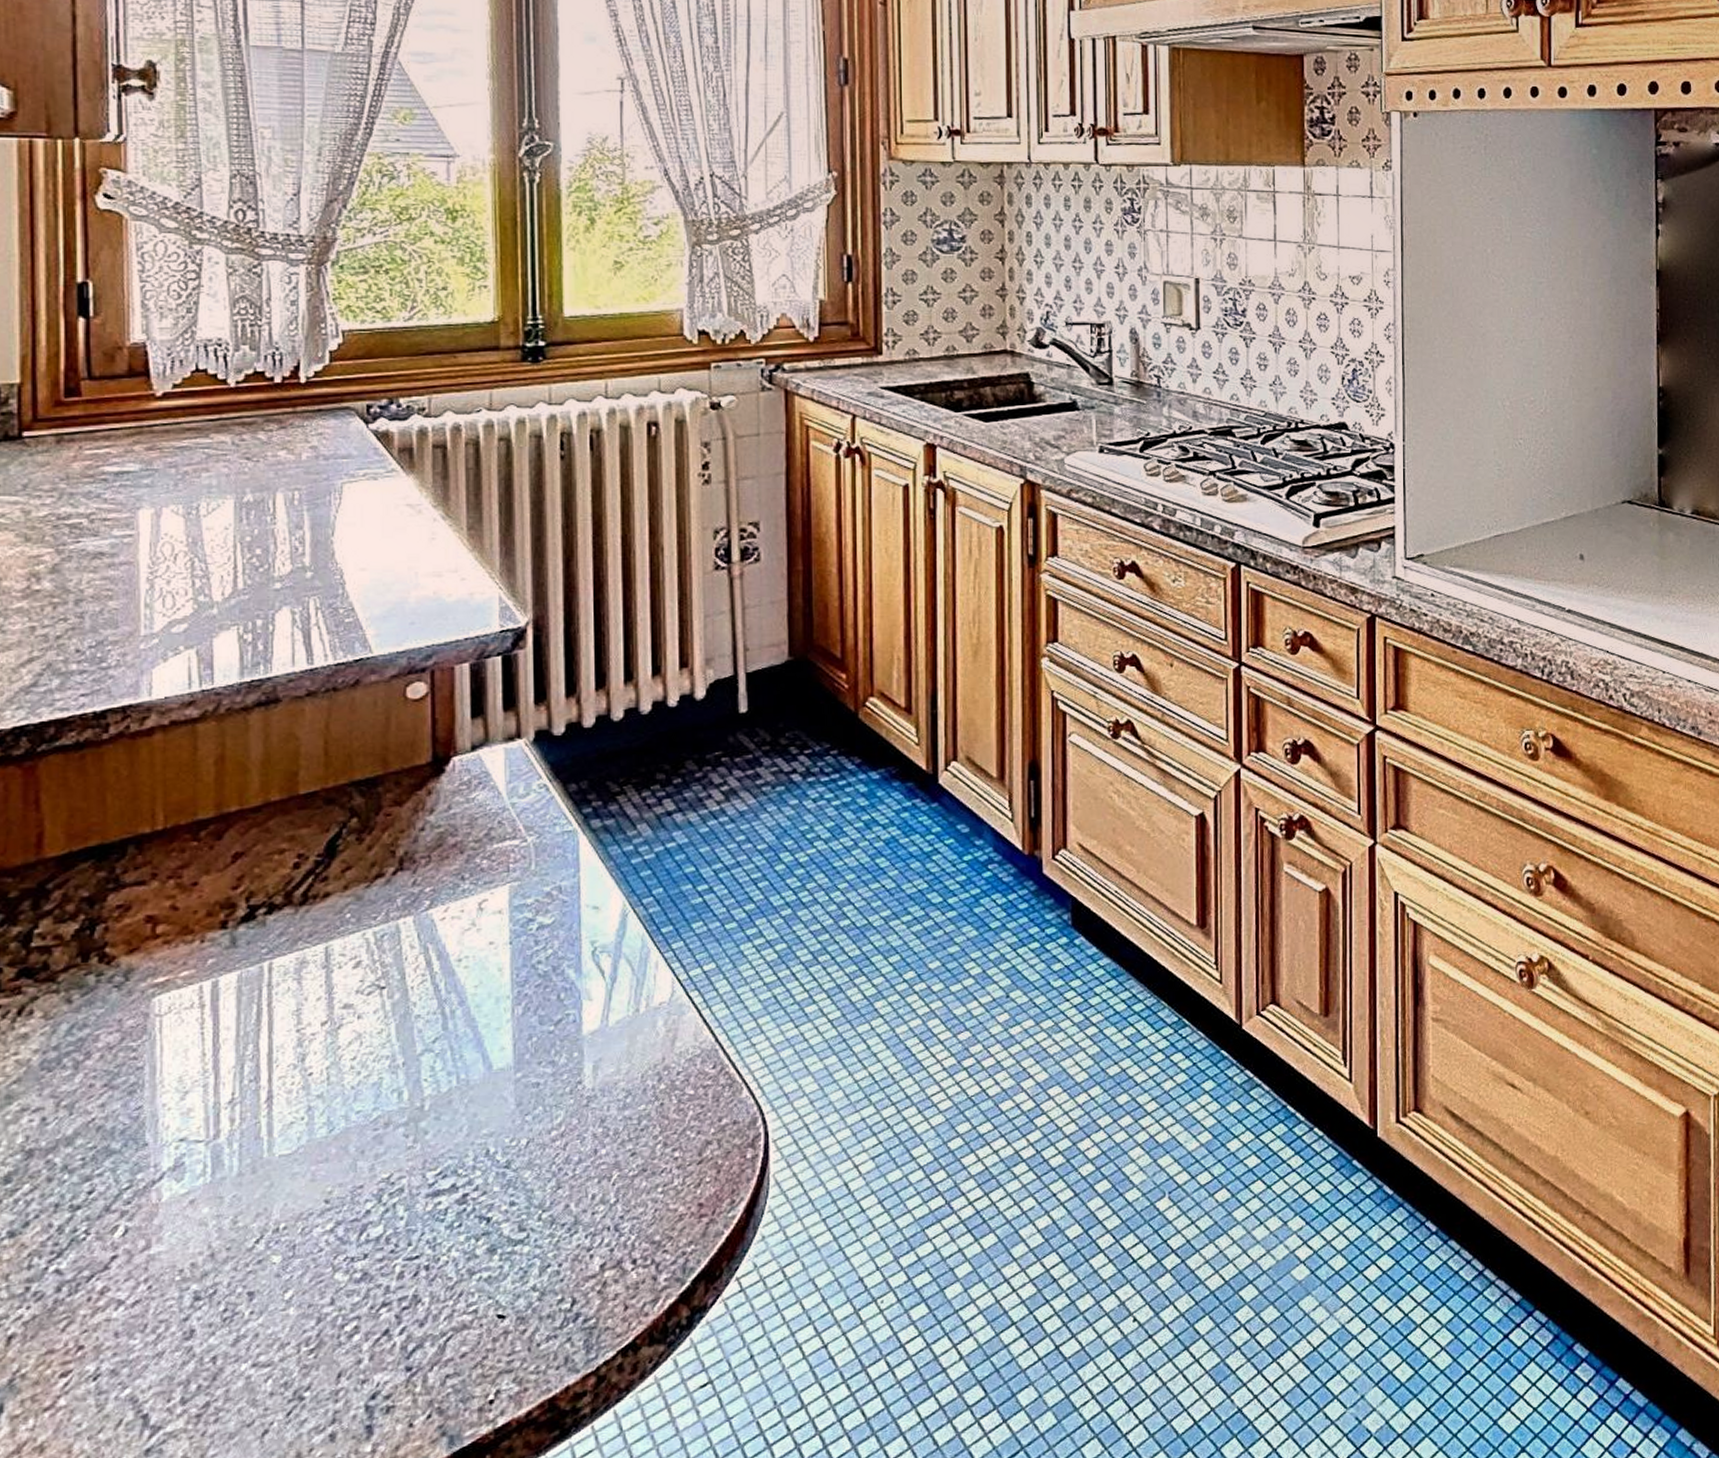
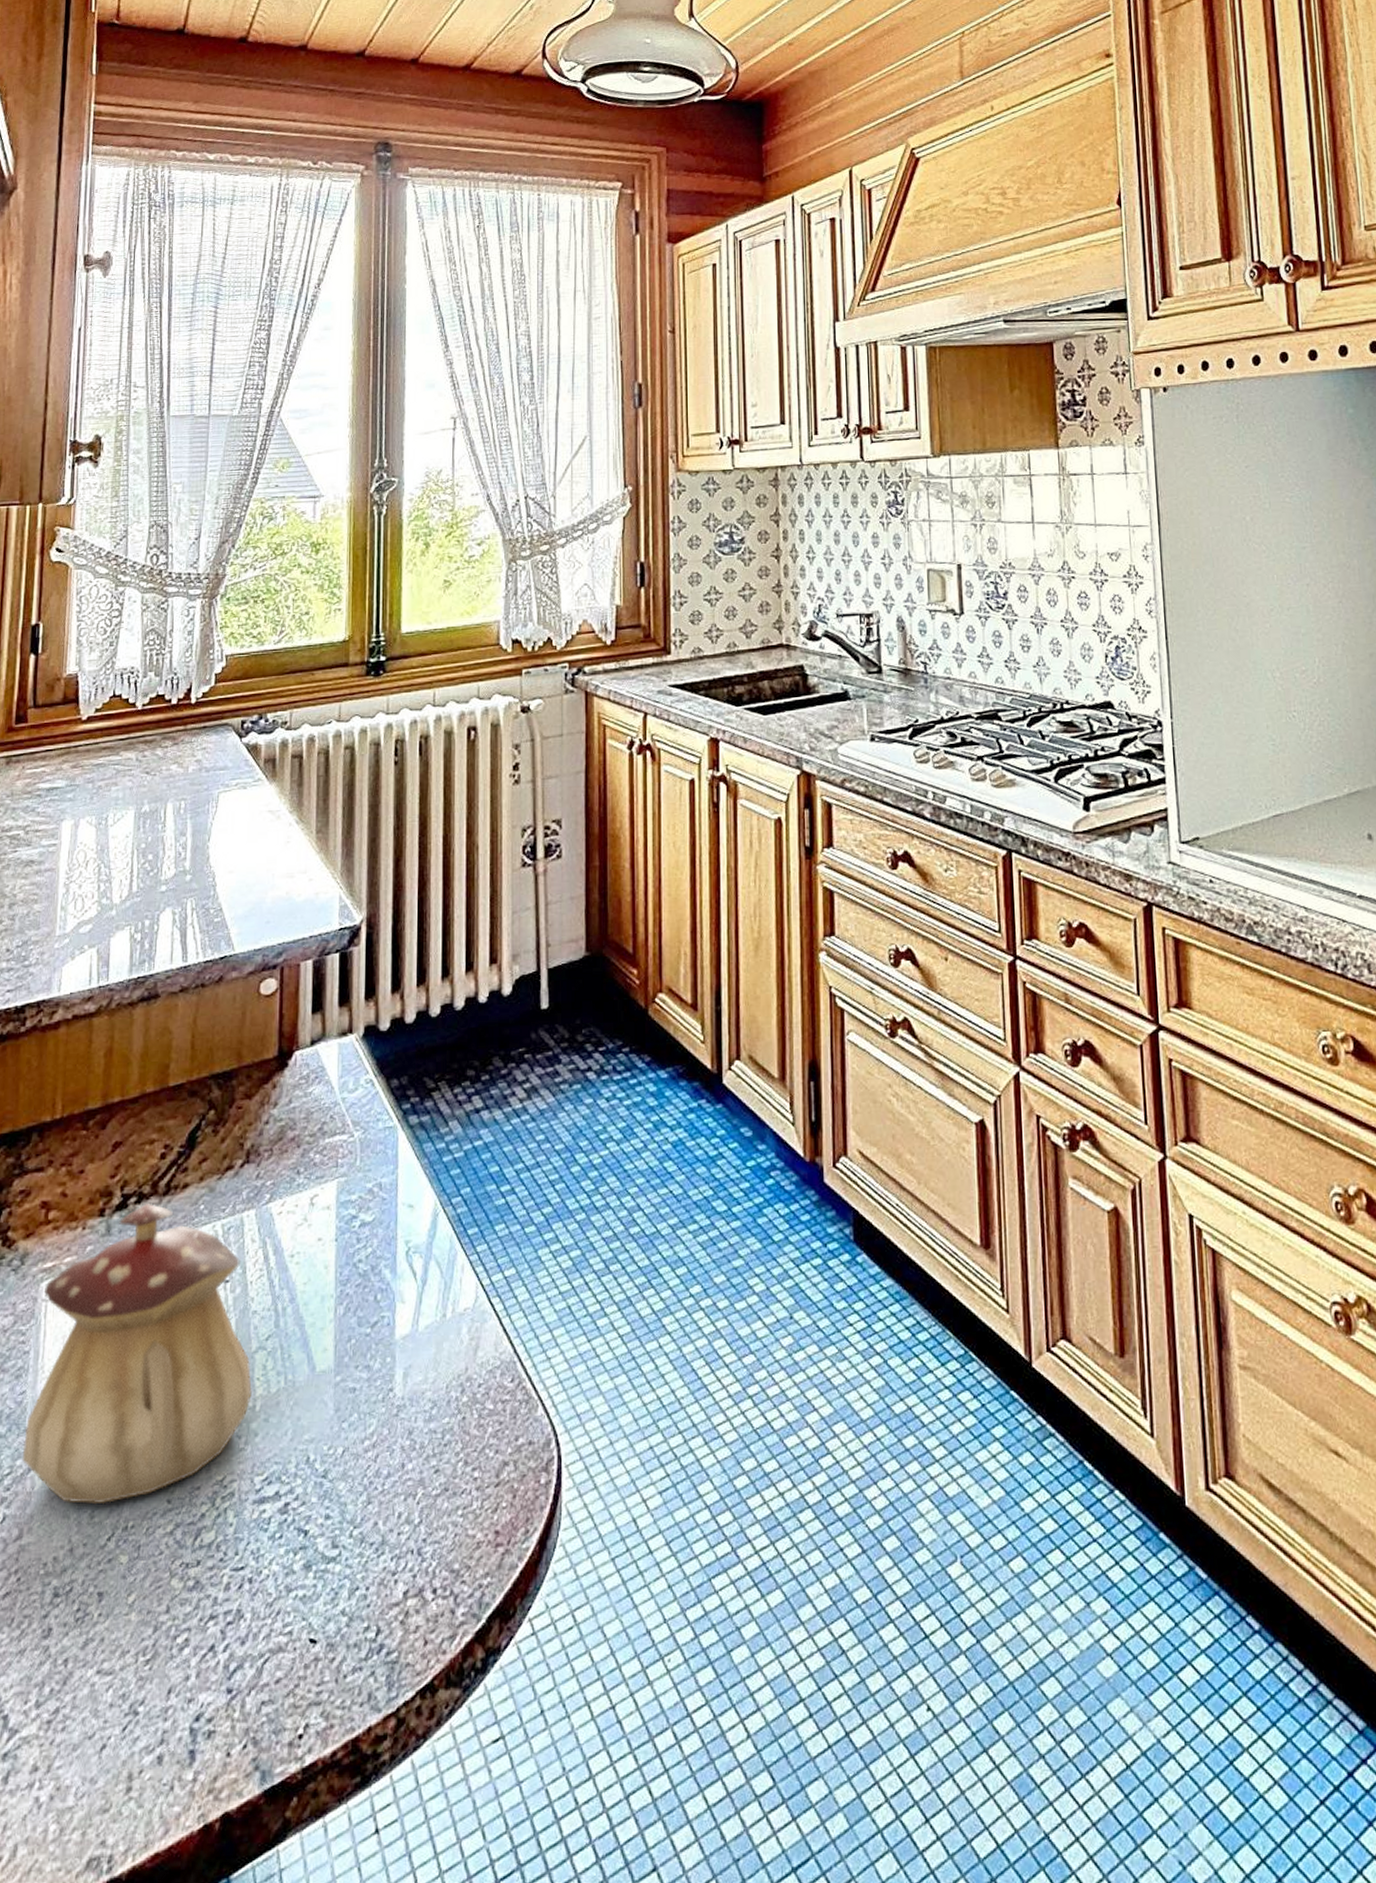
teapot: none [143,914,420,1211] -> present [21,1204,253,1505]

